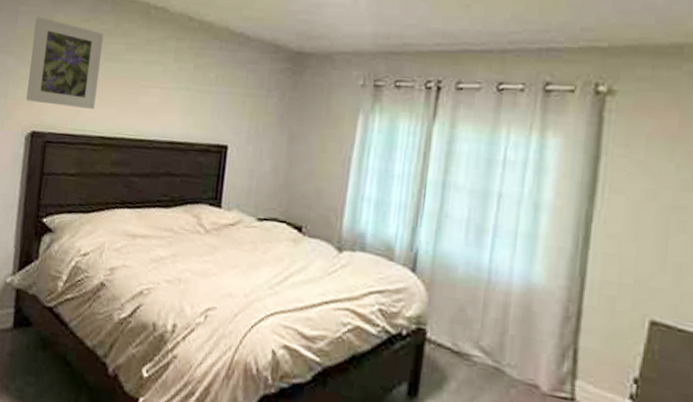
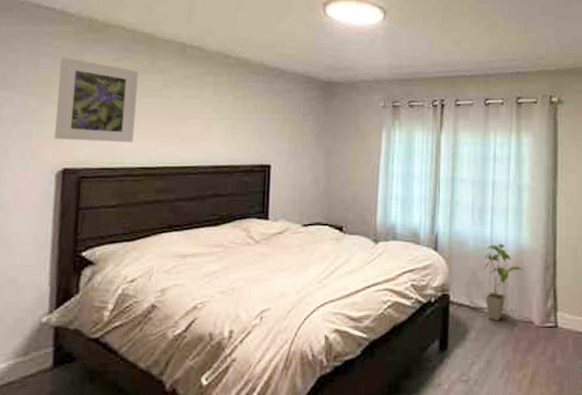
house plant: none [474,275,532,376] -> present [484,243,524,322]

